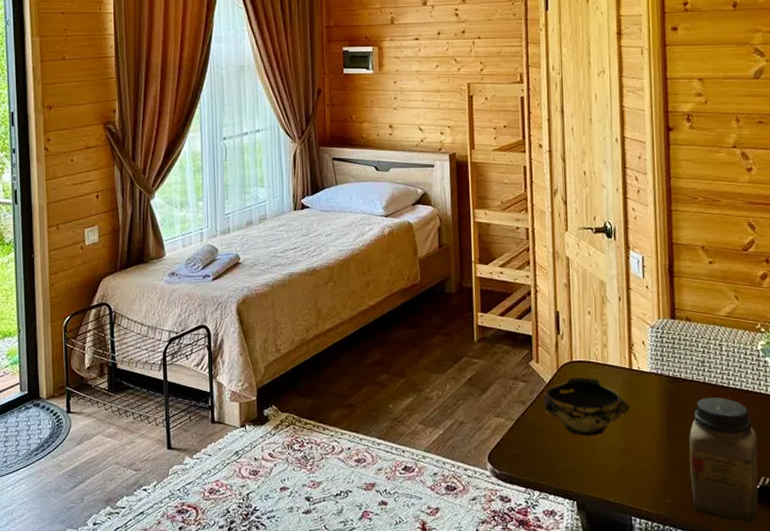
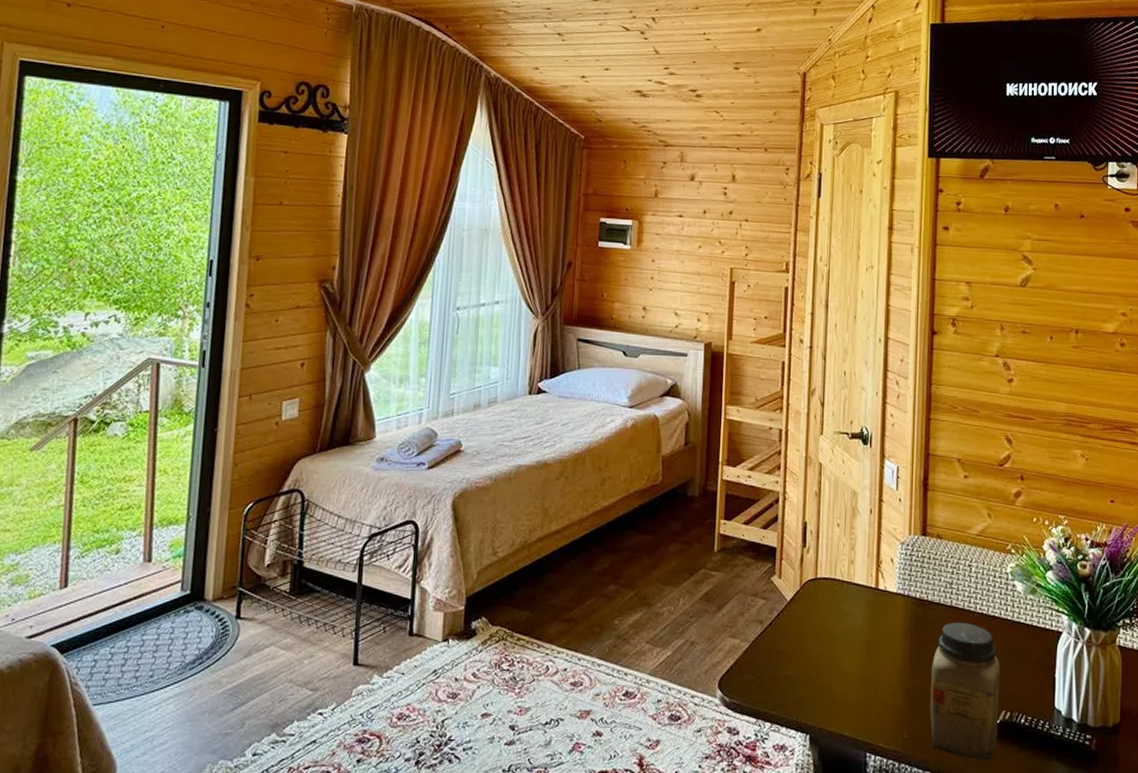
bowl: present [543,377,630,436] -> none [782,595,874,662]

